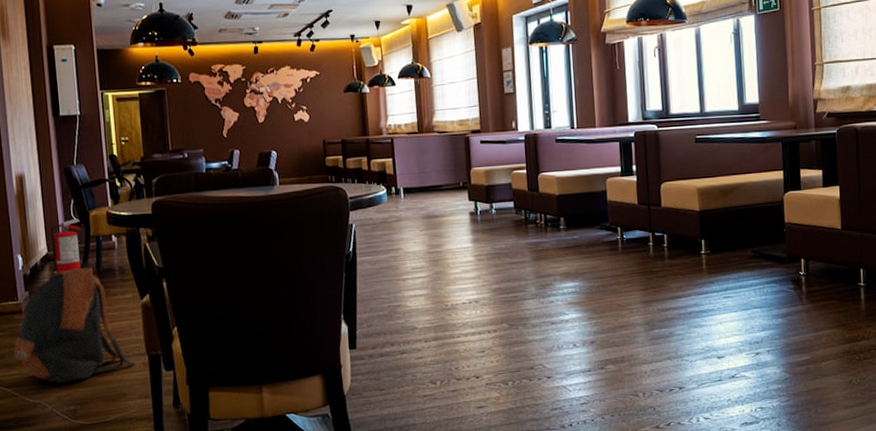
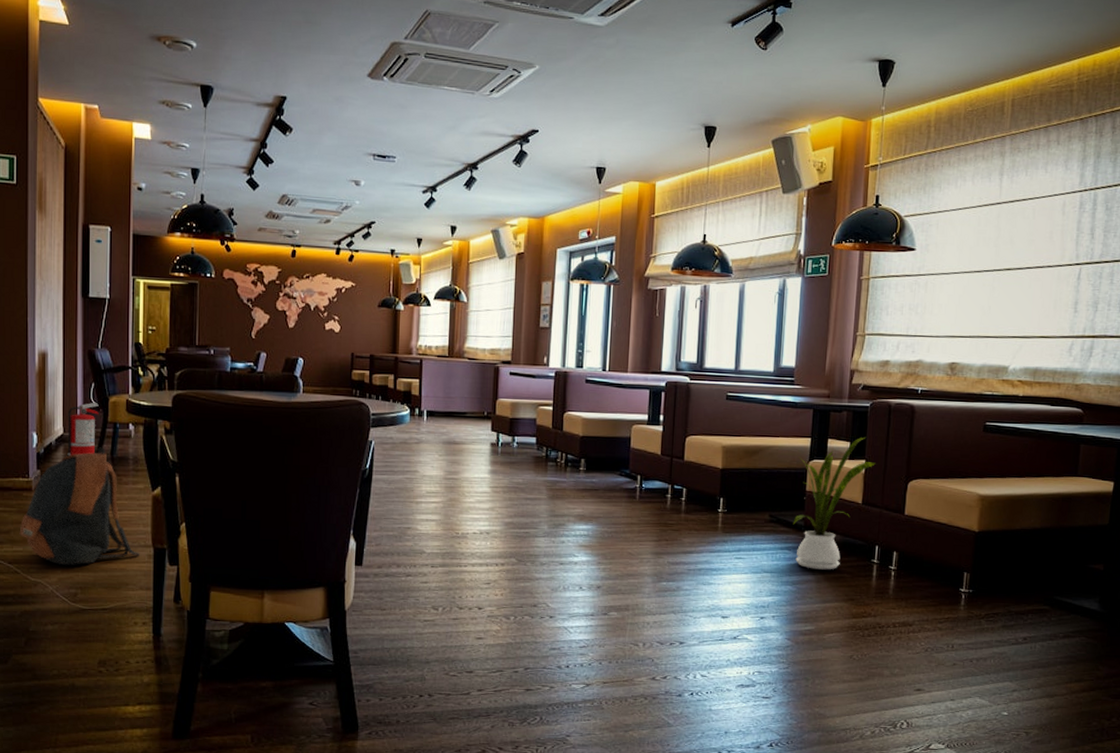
house plant: none [774,163,850,300] -> present [793,437,876,570]

